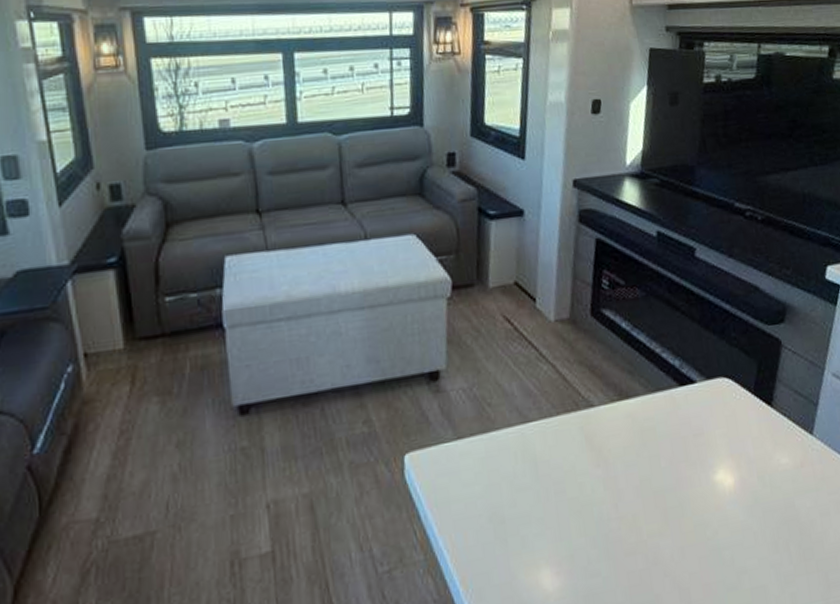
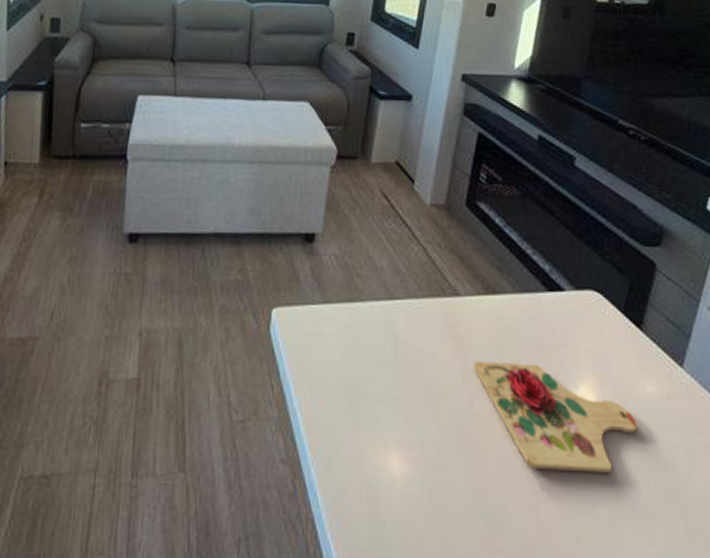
cutting board: none [613,459,775,557] -> present [473,361,637,472]

